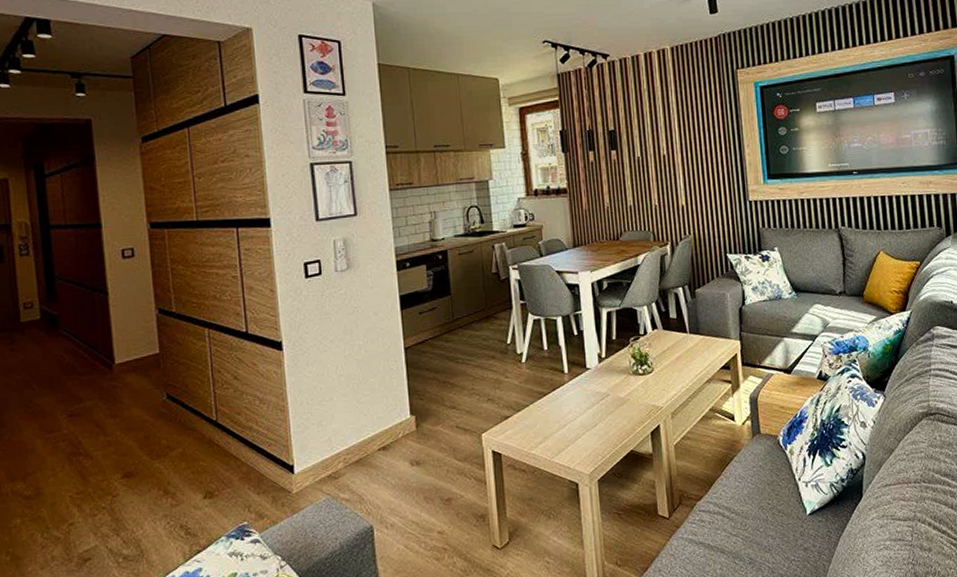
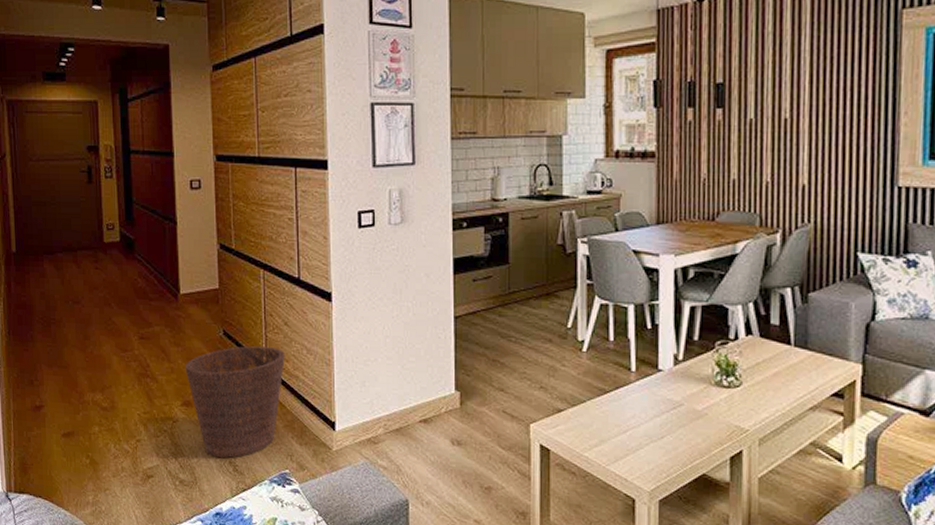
basket: none [124,402,237,524] -> present [185,345,285,458]

